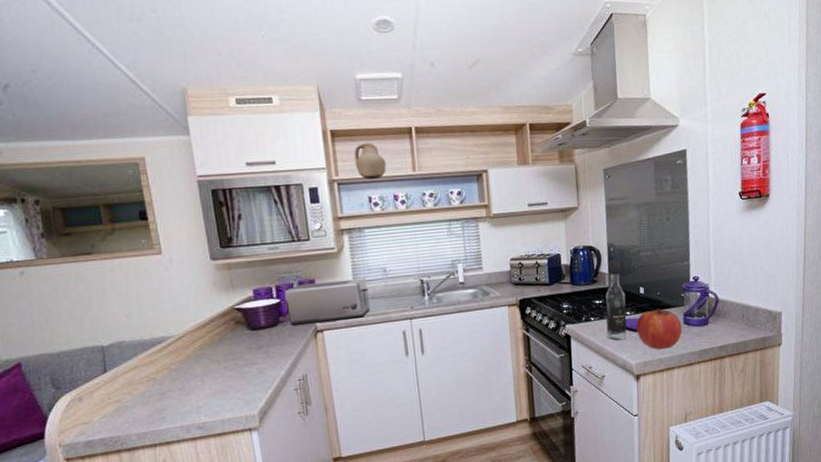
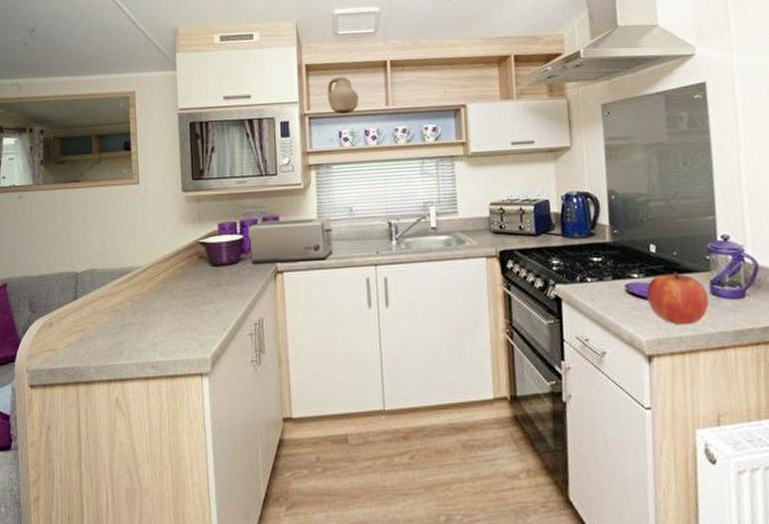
bottle: present [605,260,627,341] -> none [605,210,634,309]

